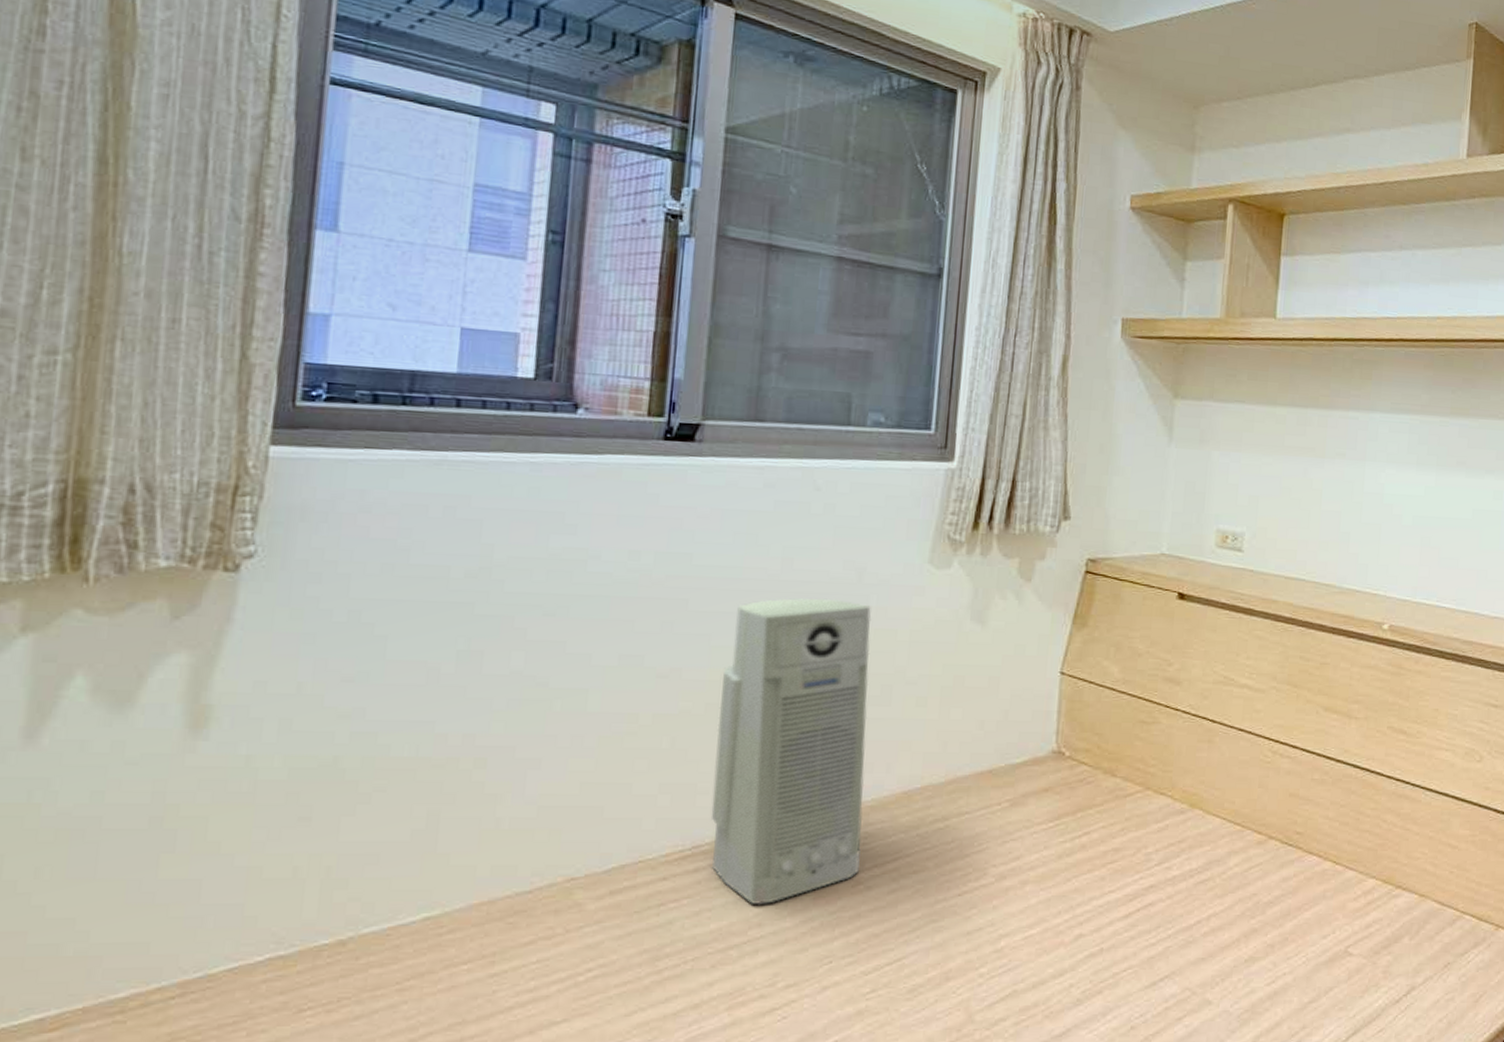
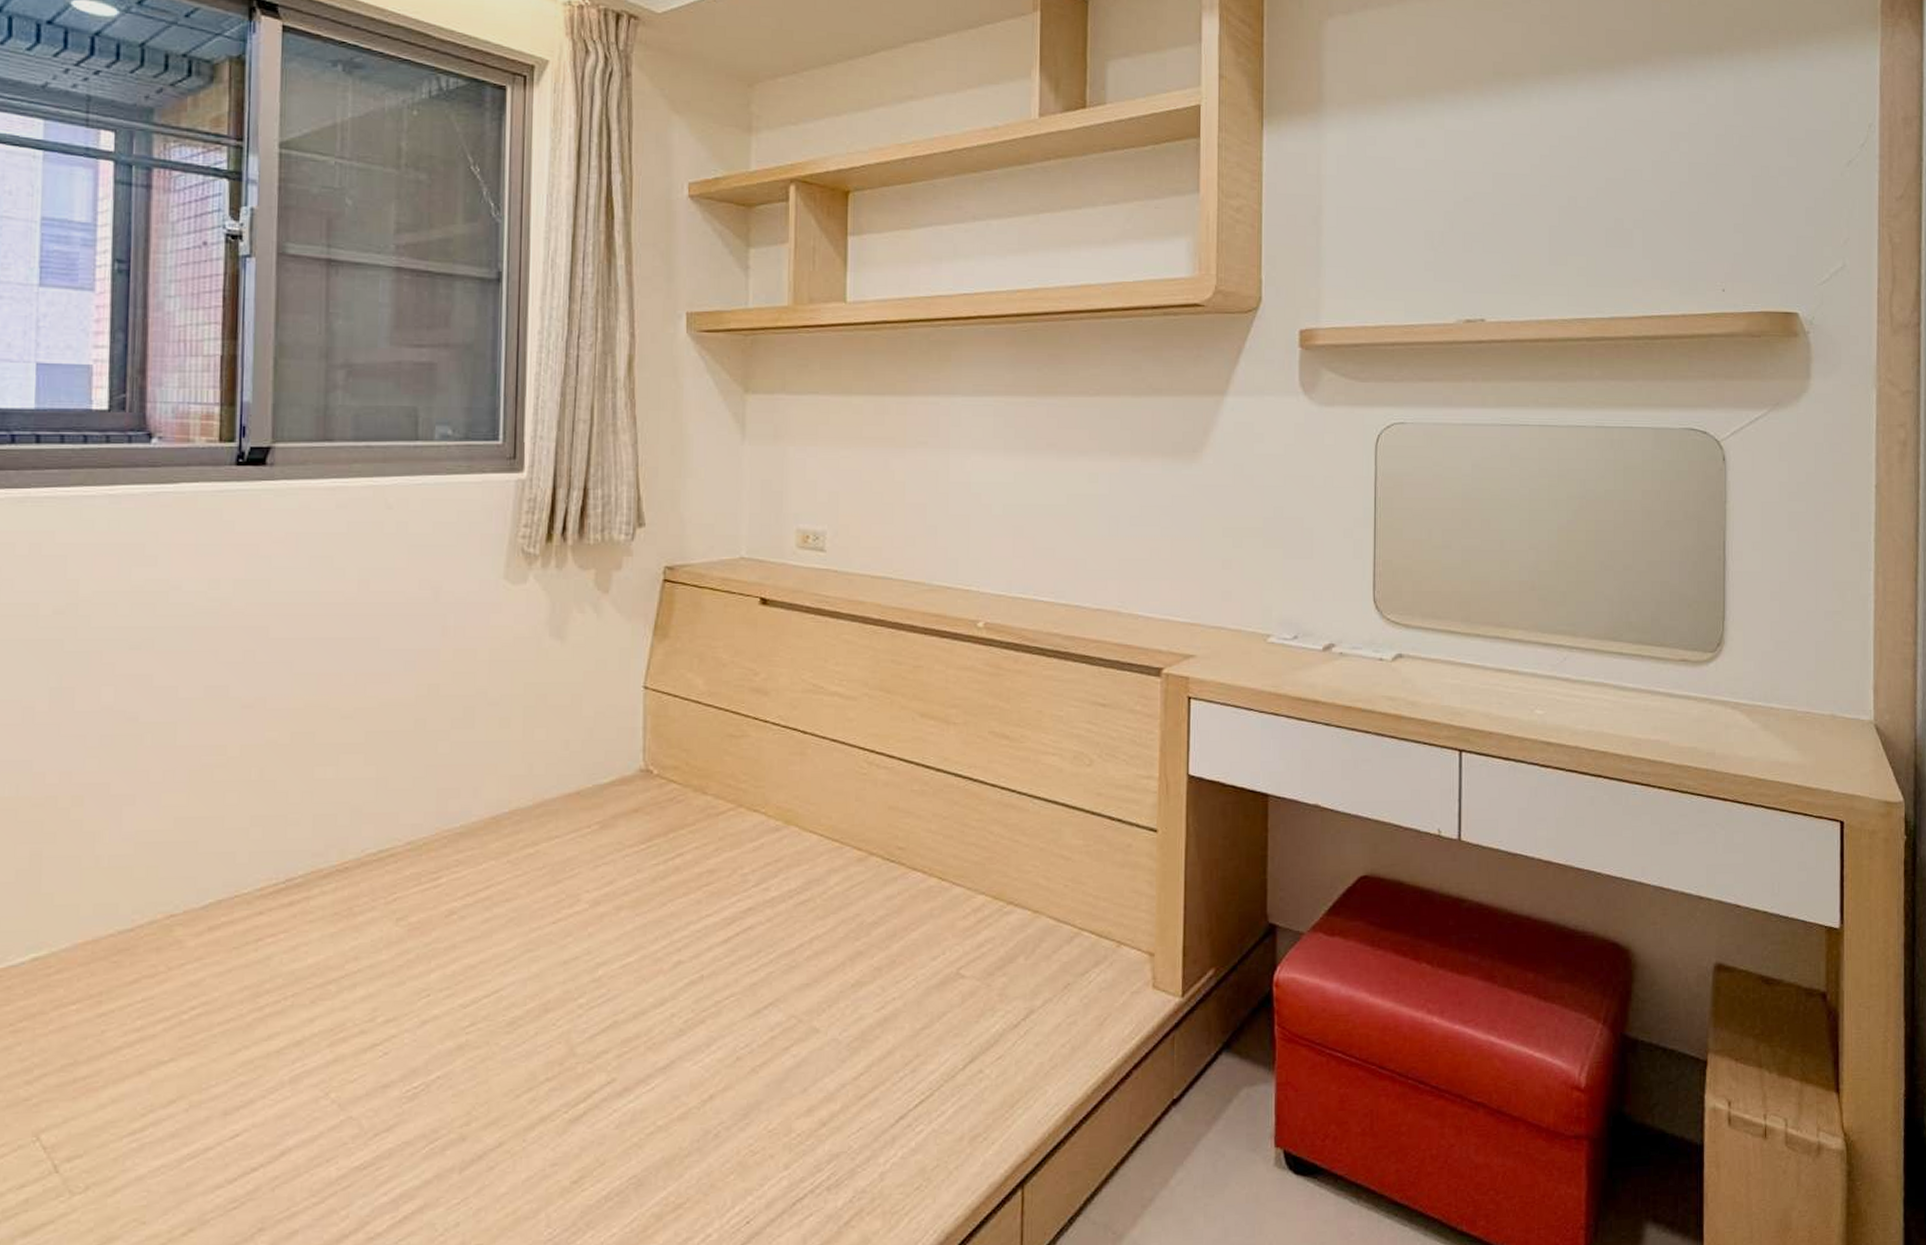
air purifier: present [711,598,872,905] -> none [302,620,453,938]

